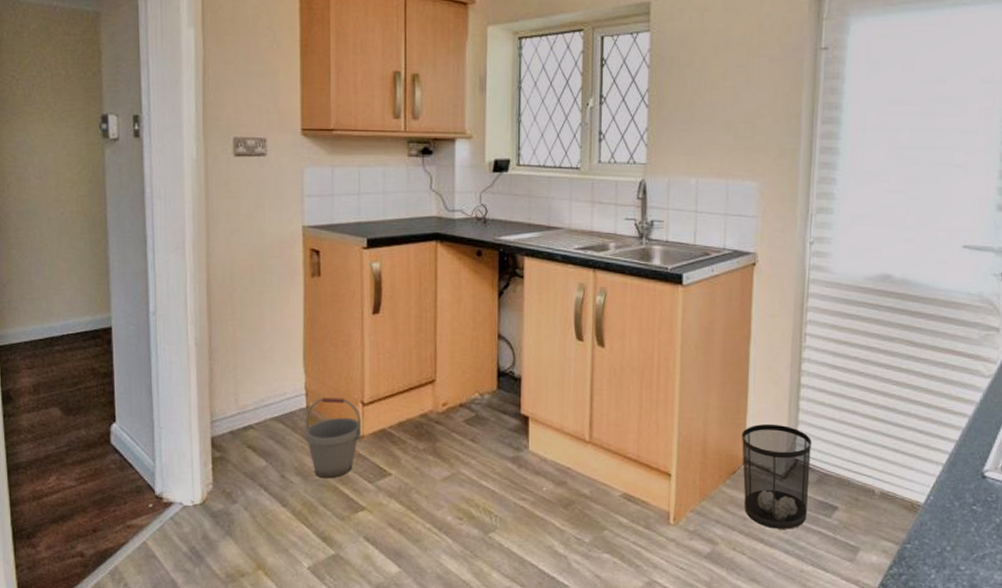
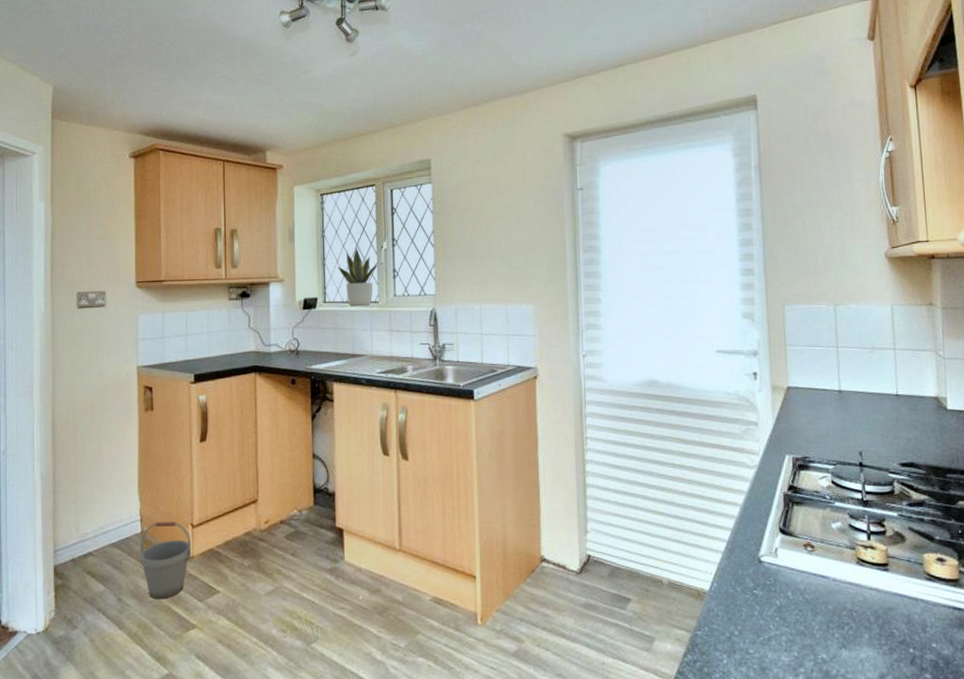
potted plant: none [535,102,583,173] -> present [338,247,379,307]
waste bin: present [741,423,811,529] -> none [536,523,603,624]

